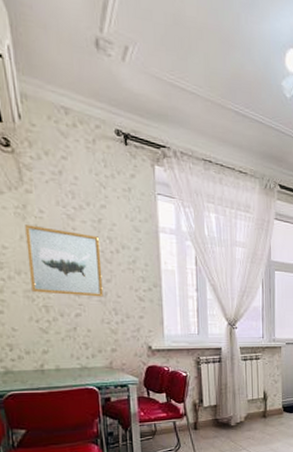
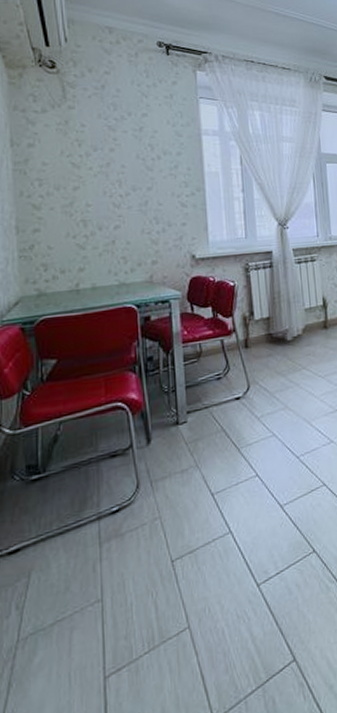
wall art: present [25,224,103,297] -> none [66,139,144,208]

